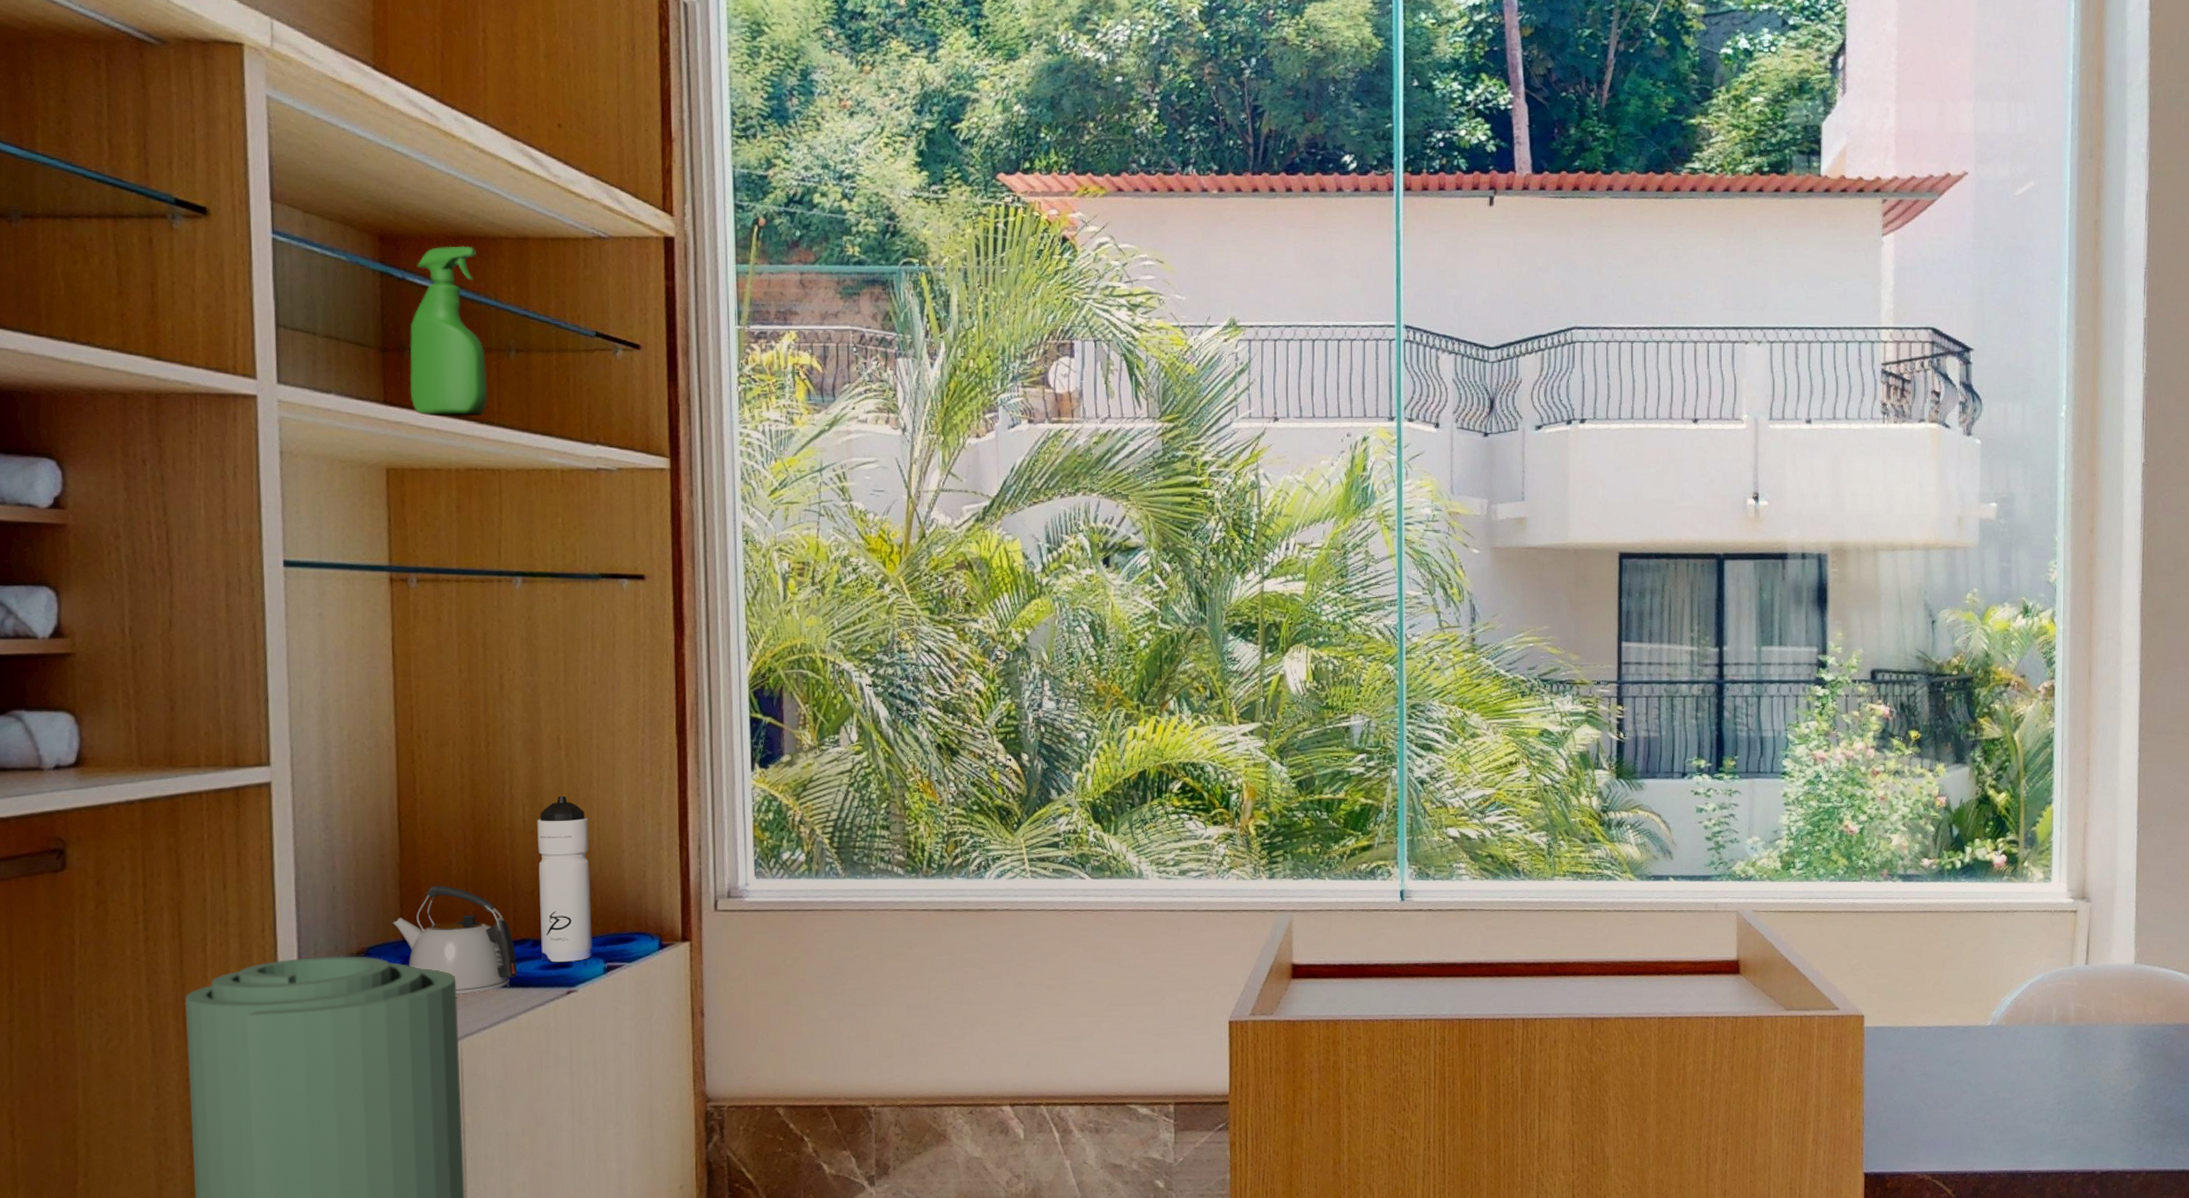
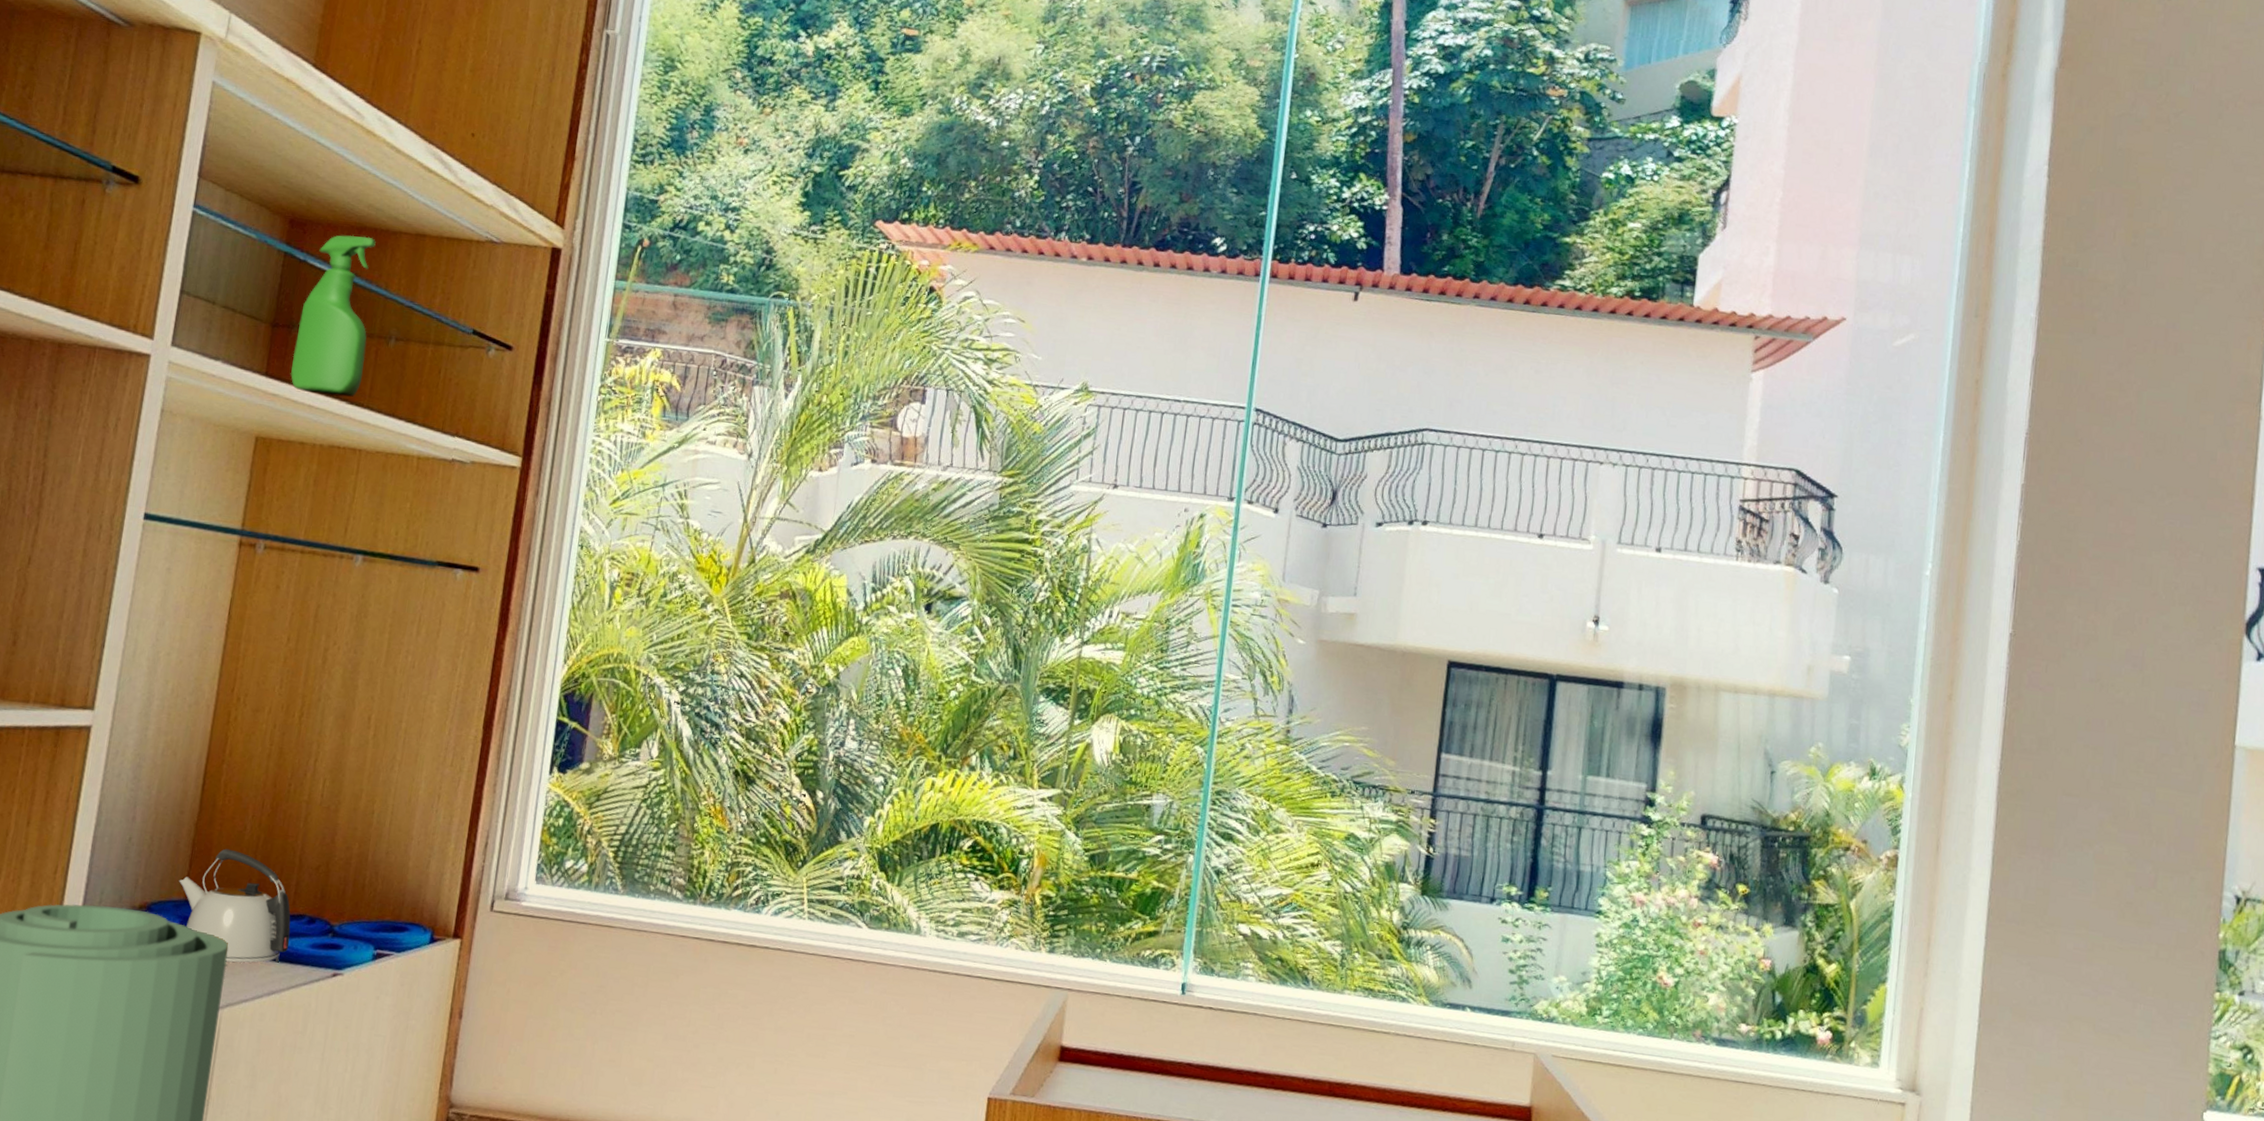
water bottle: present [537,795,593,963] -> none [314,775,384,944]

